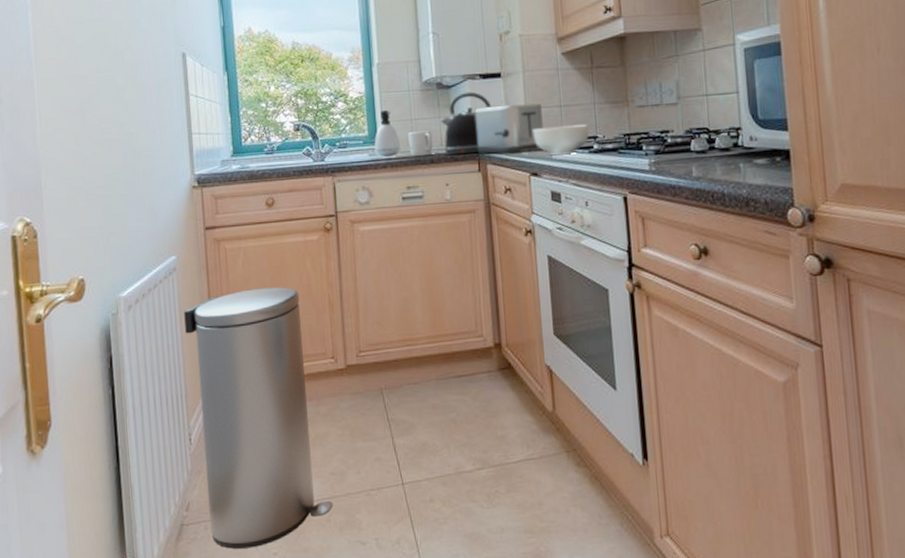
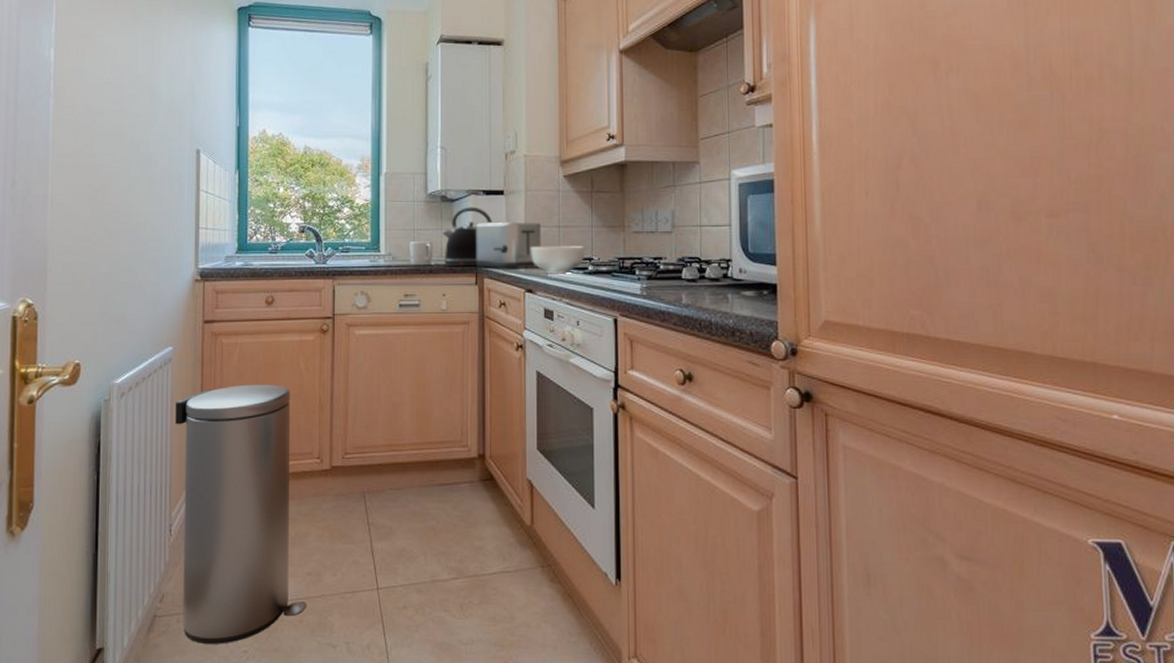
soap dispenser: present [374,110,401,158] -> none [376,219,402,265]

